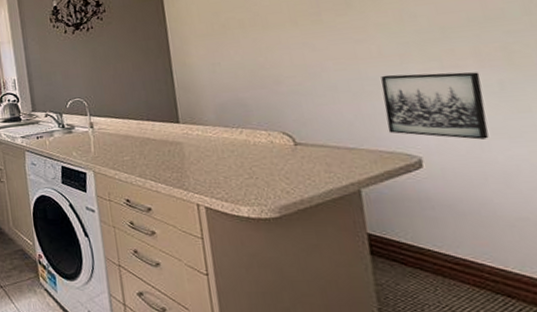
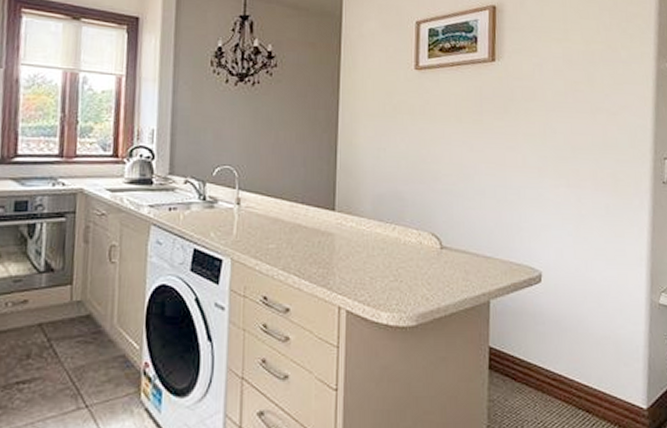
wall art: present [381,72,489,140] -> none [520,186,594,259]

